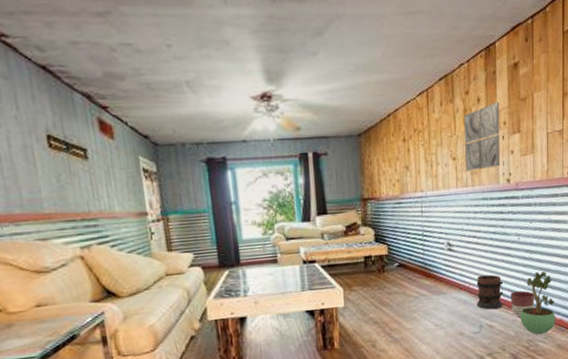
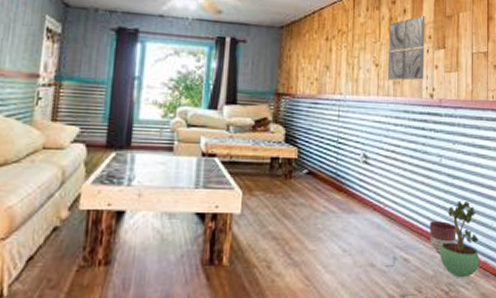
wooden barrel: present [476,274,505,310] -> none [392,197,424,240]

